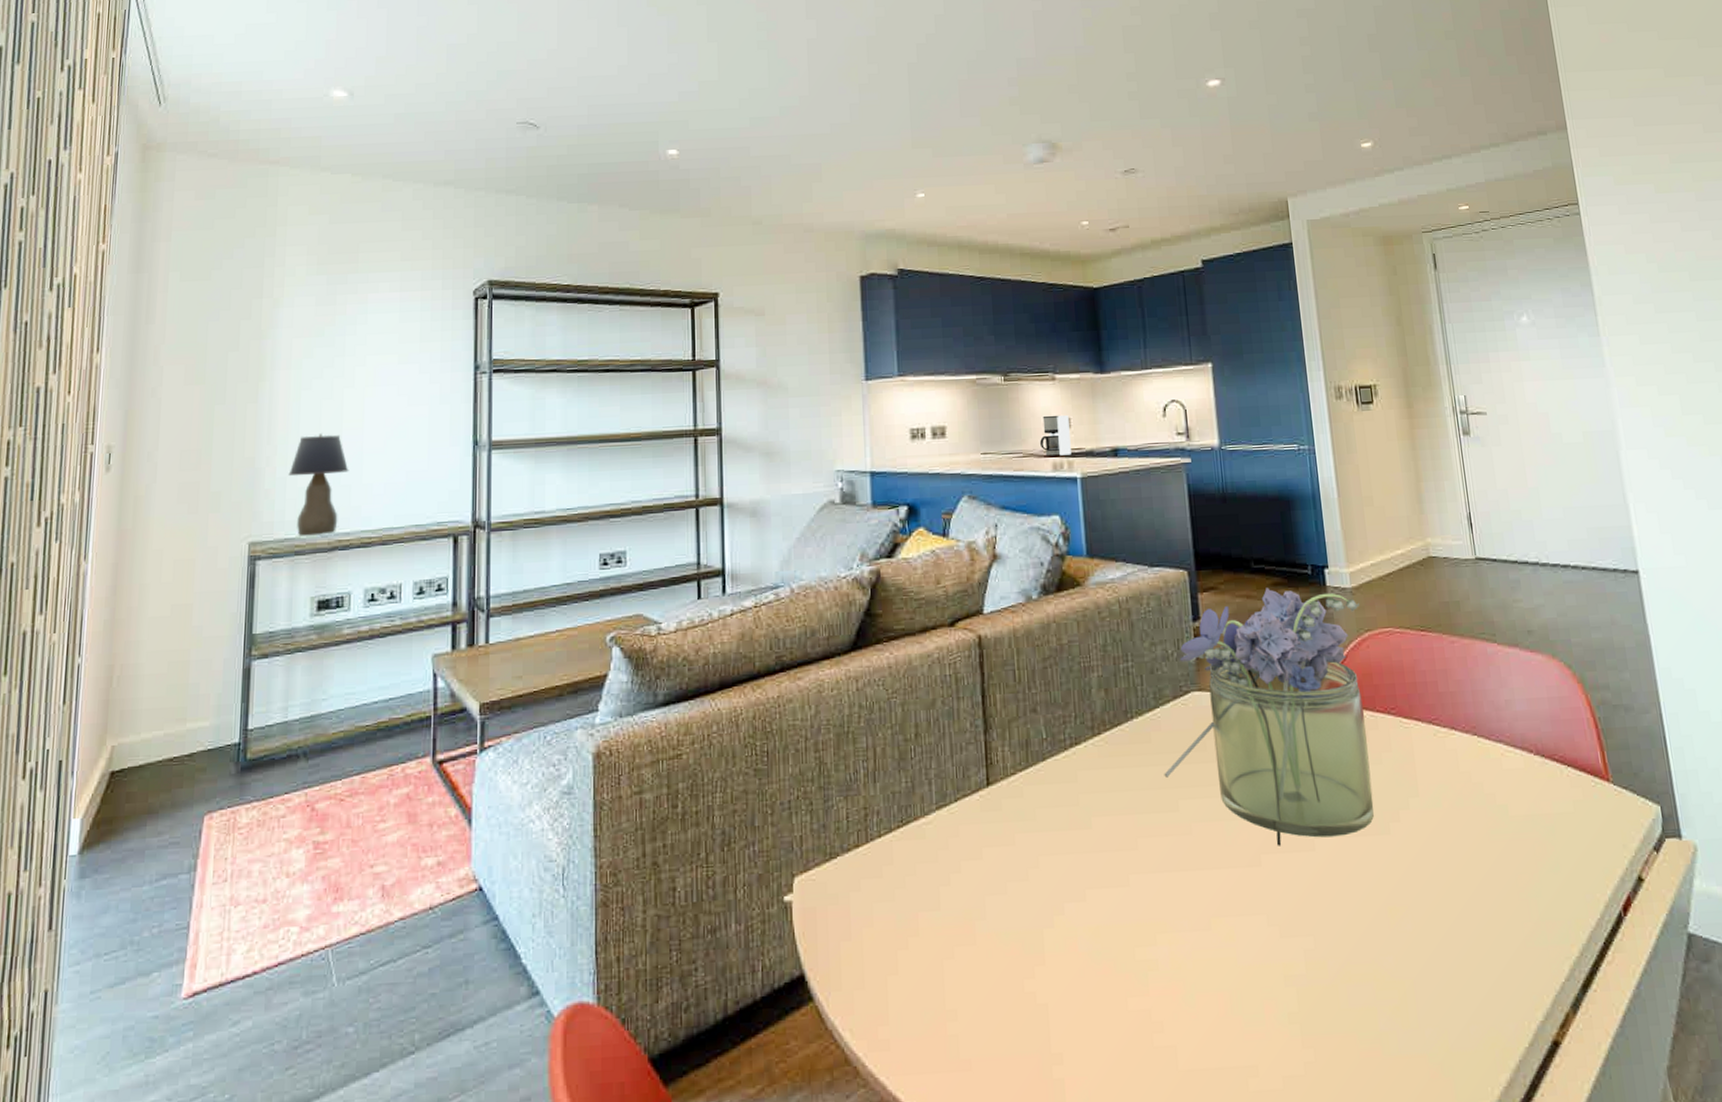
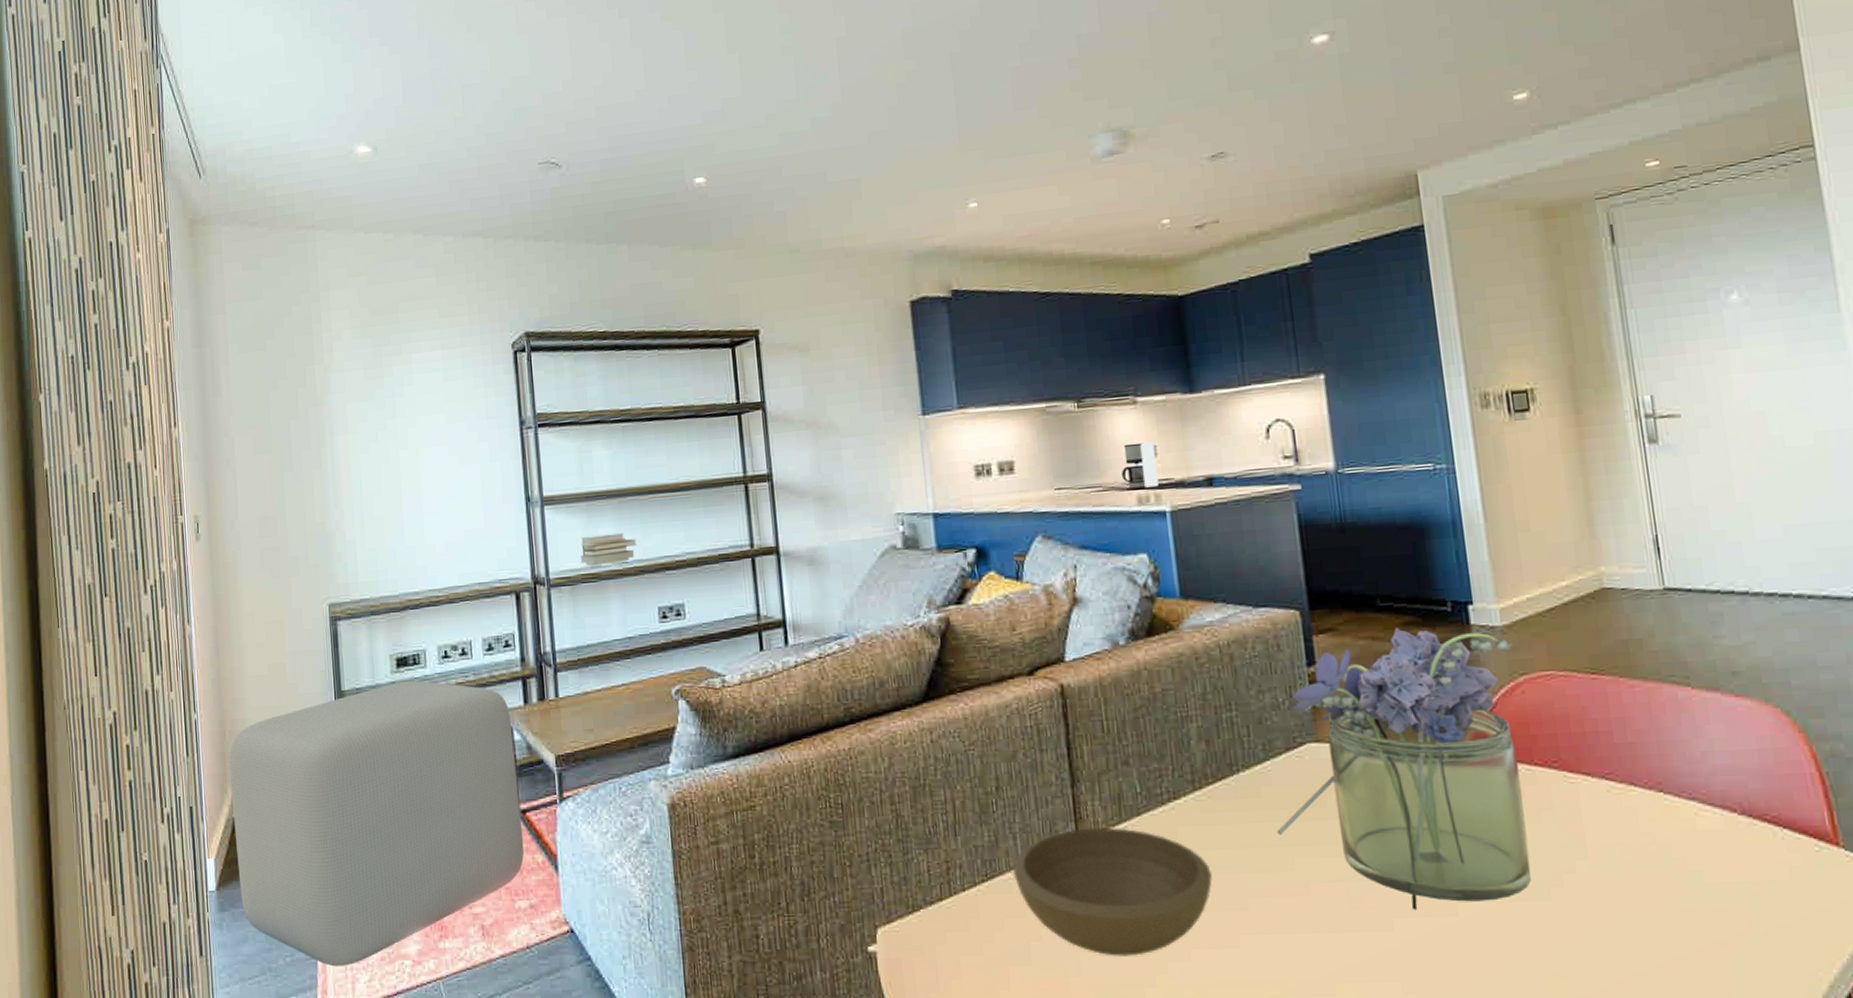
pouf: none [107,624,438,937] -> present [229,680,524,967]
table lamp: present [288,433,349,536] -> none [357,496,412,597]
books: none [525,479,583,512] -> present [581,532,637,566]
bowl: none [926,772,1107,899] -> present [1012,827,1212,956]

